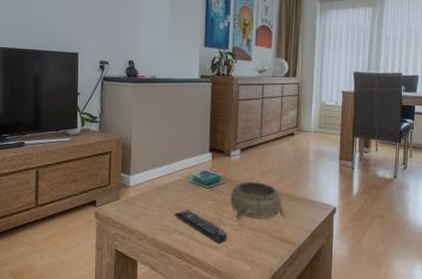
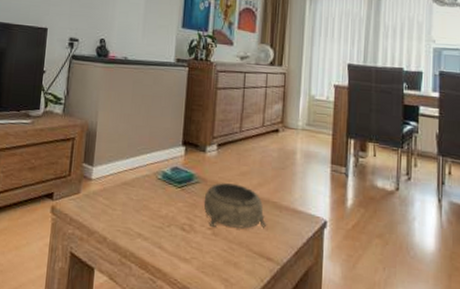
remote control: present [173,209,228,243] -> none [138,210,199,255]

